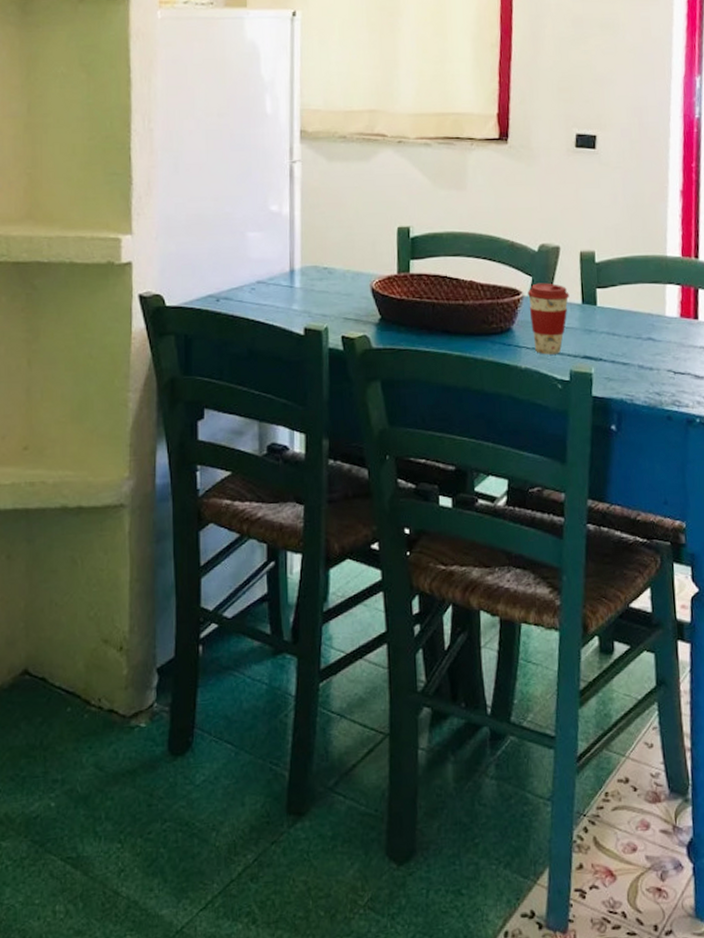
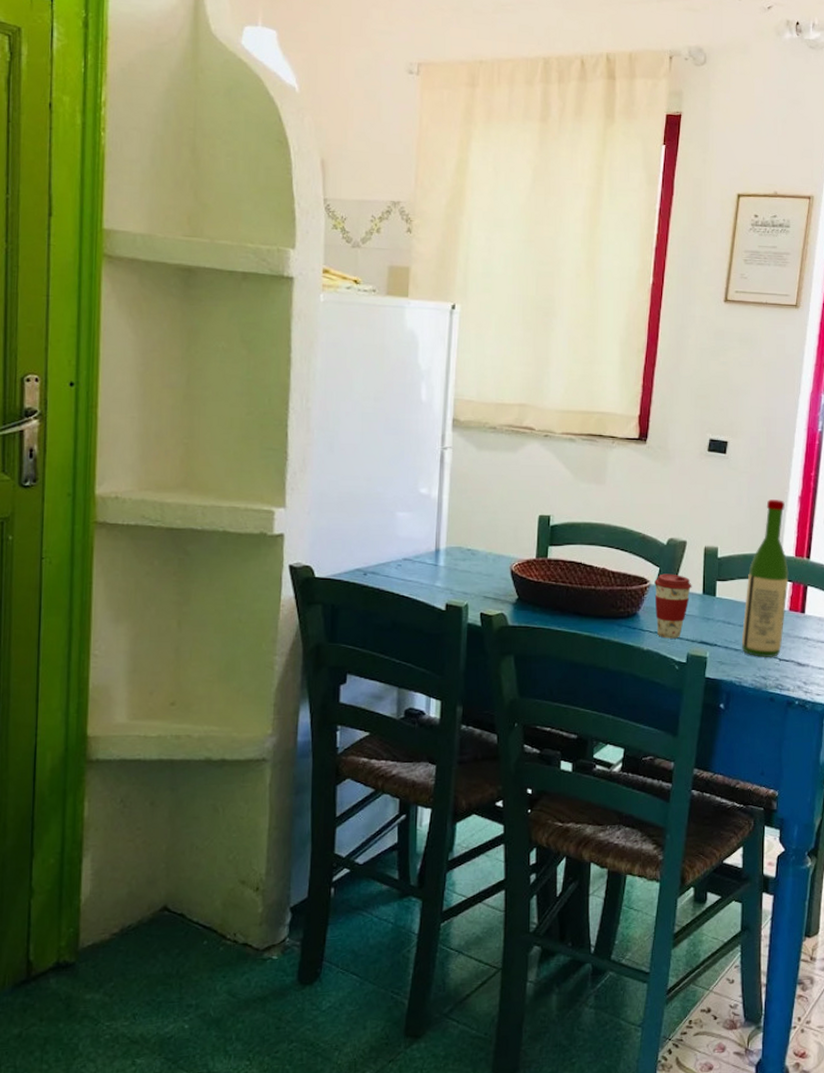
wine bottle: none [629,195,677,372] -> present [741,499,789,658]

